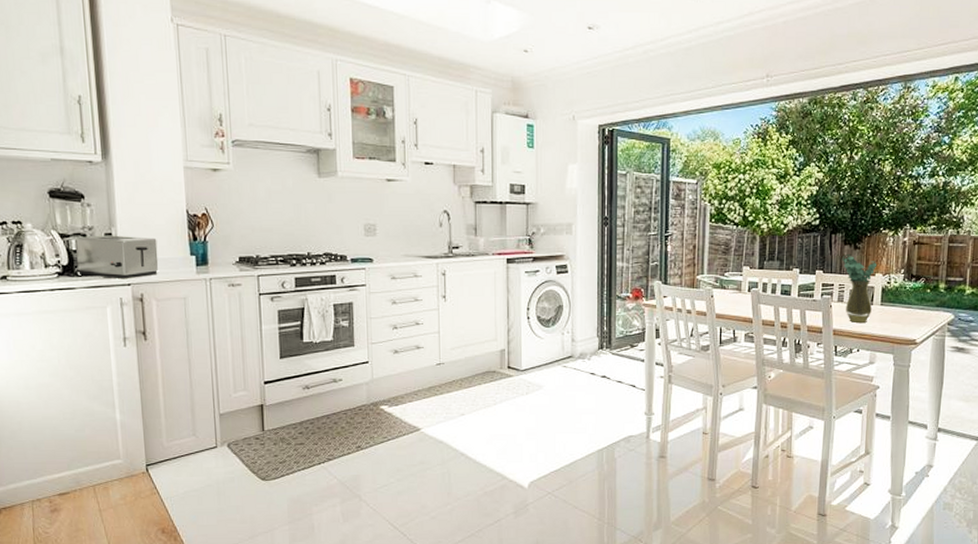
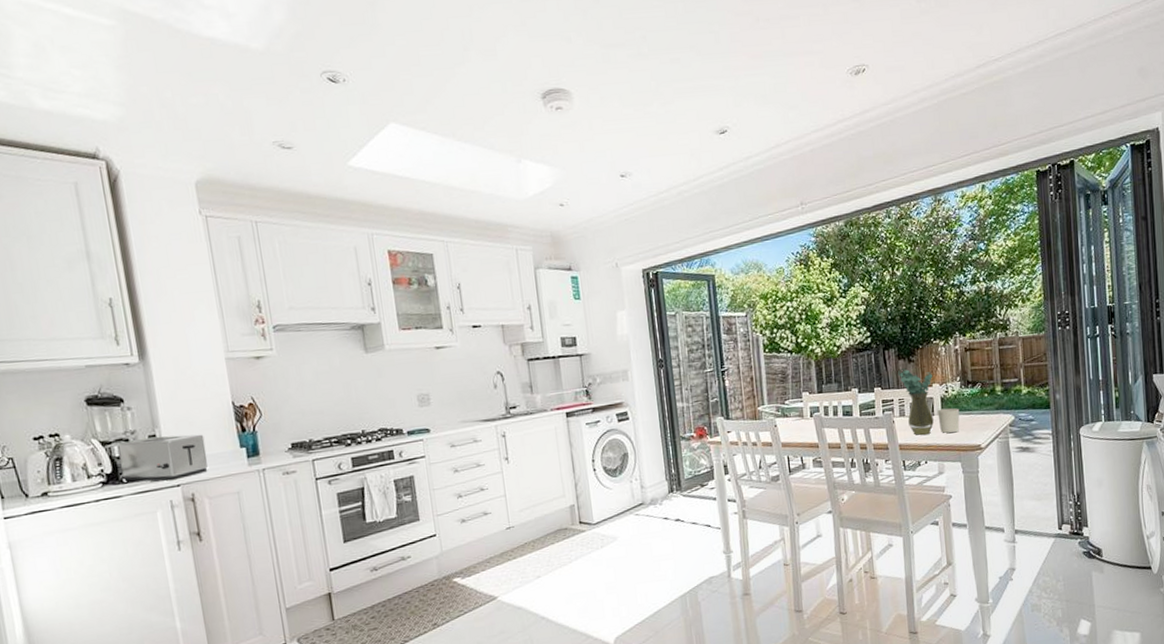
cup: none [876,299,900,325] -> present [937,408,960,433]

